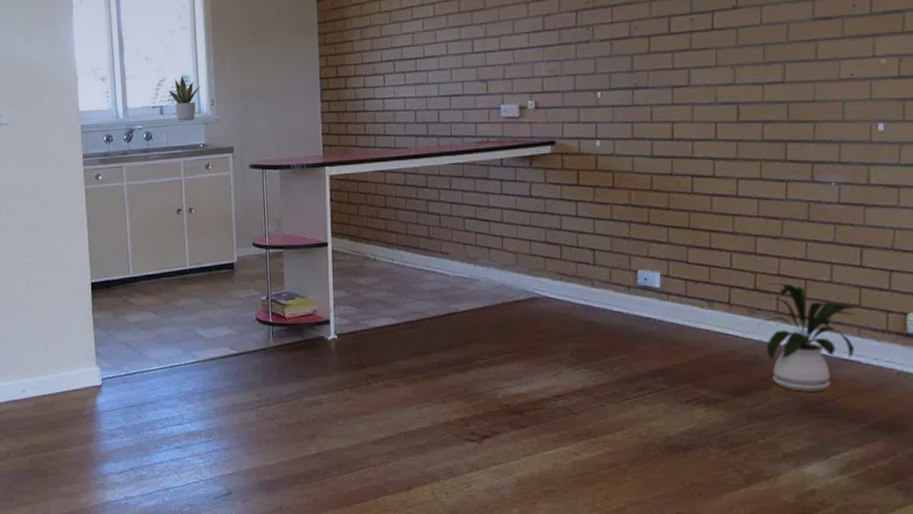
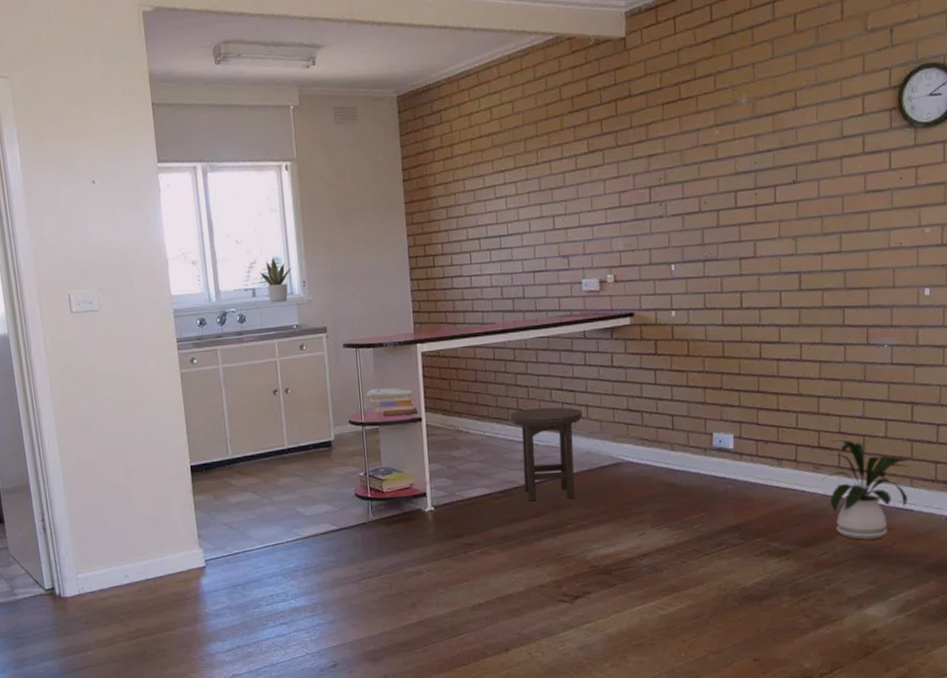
books: none [271,210,323,239] -> present [365,386,417,416]
stool: none [419,237,497,334] -> present [509,407,583,502]

